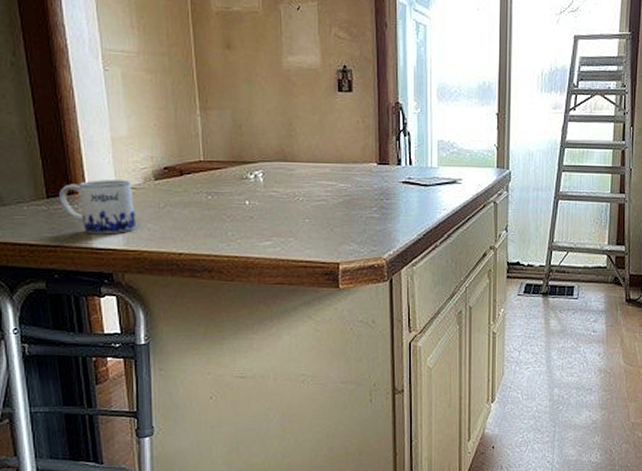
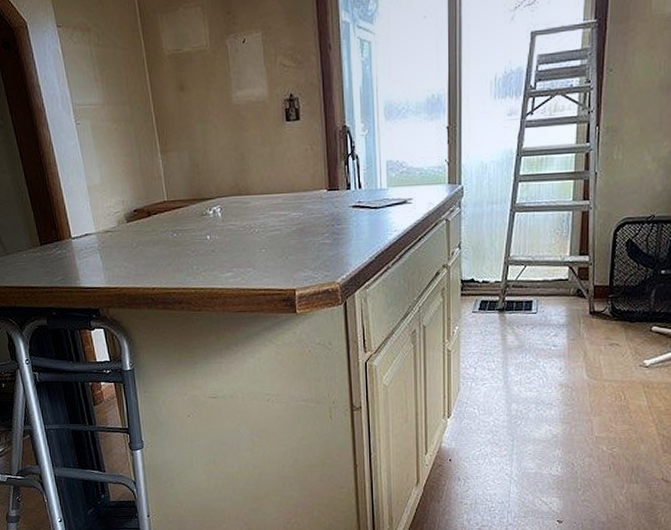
mug: present [59,180,137,235] -> none [50,224,115,275]

